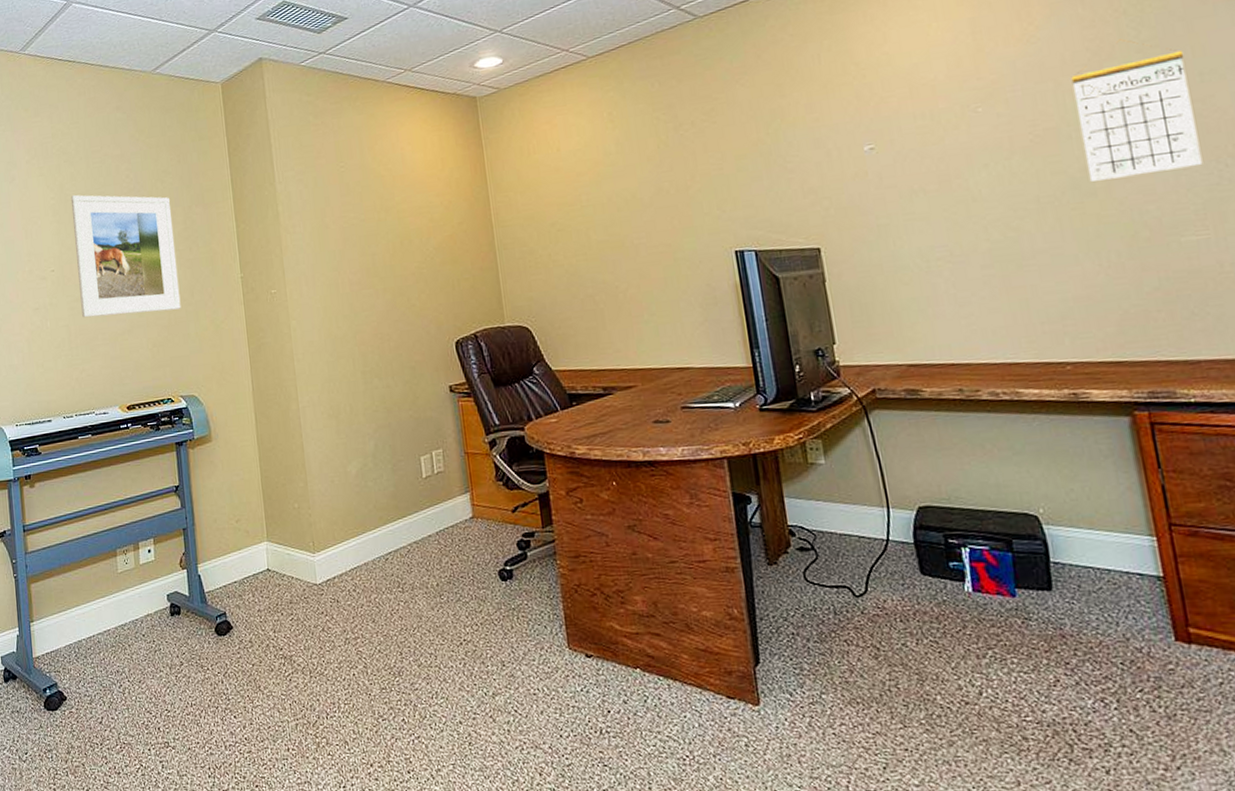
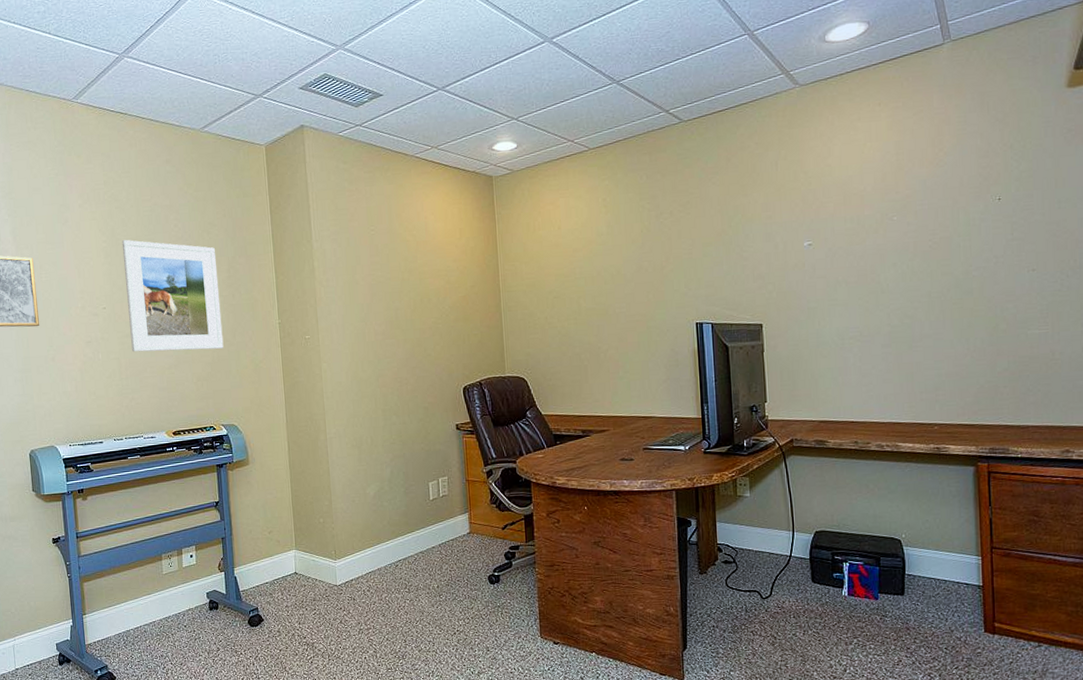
calendar: present [1071,39,1203,182] -> none [965,168,1051,282]

